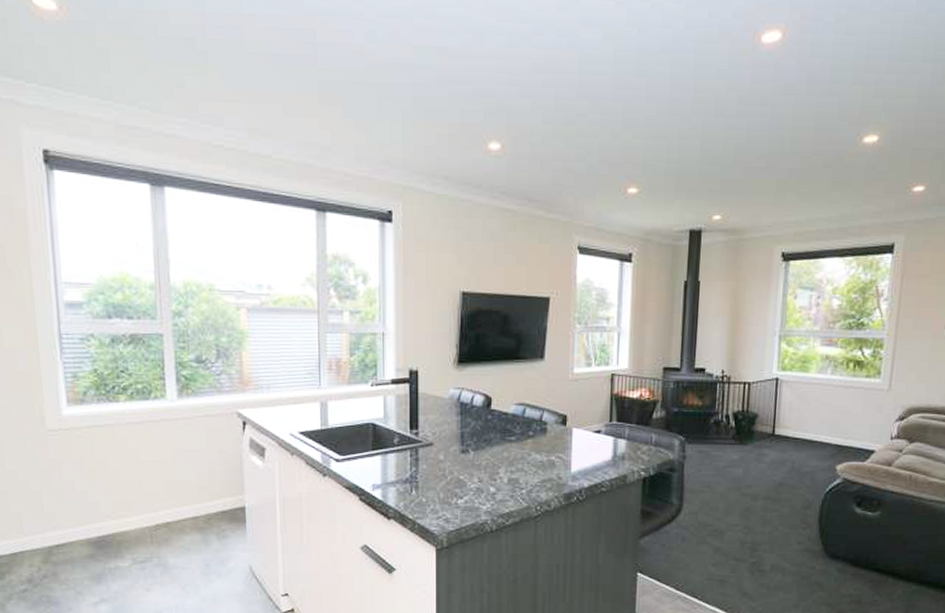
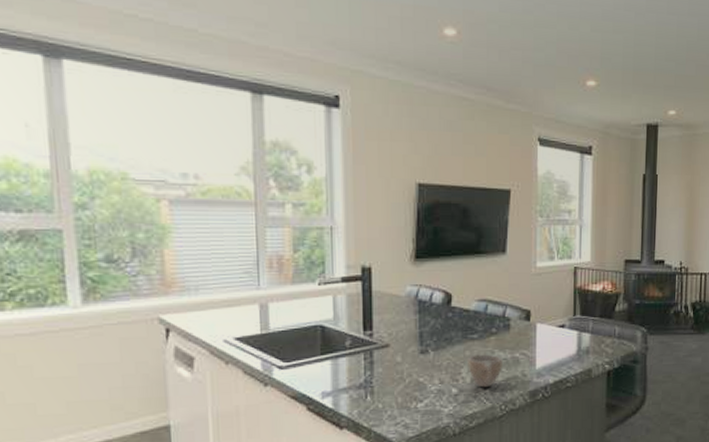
cup: none [505,456,539,488] -> present [468,354,502,388]

